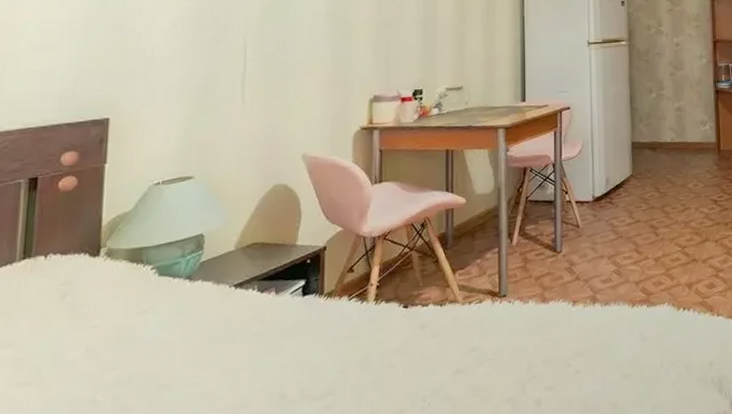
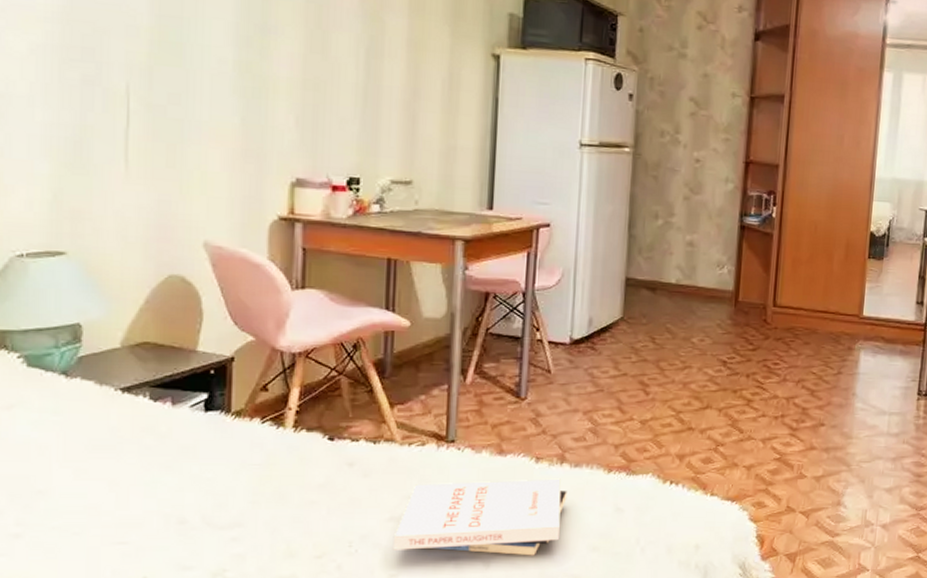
books: none [459,317,601,400] -> present [392,478,567,556]

